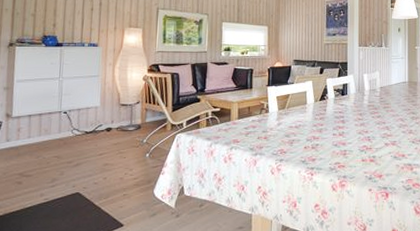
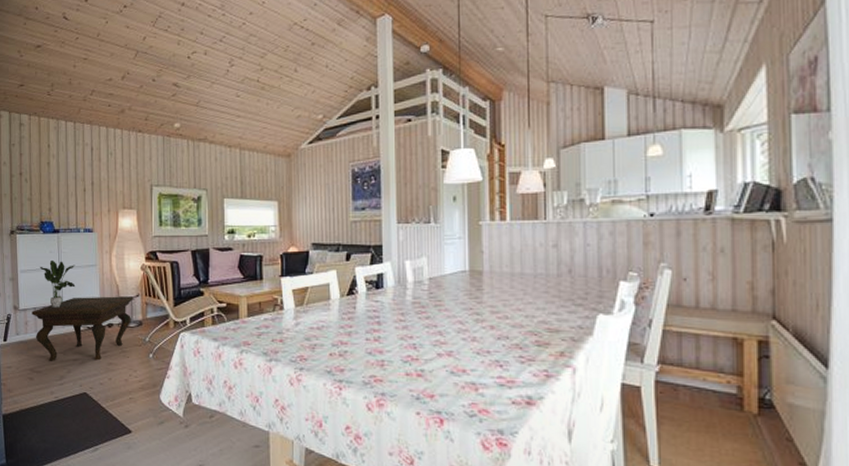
side table: none [26,103,134,165] -> present [32,296,133,361]
potted plant: none [38,70,77,115] -> present [39,259,76,308]

